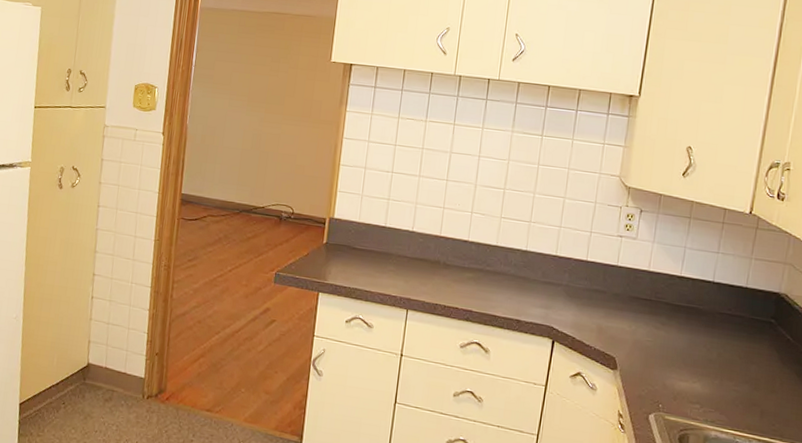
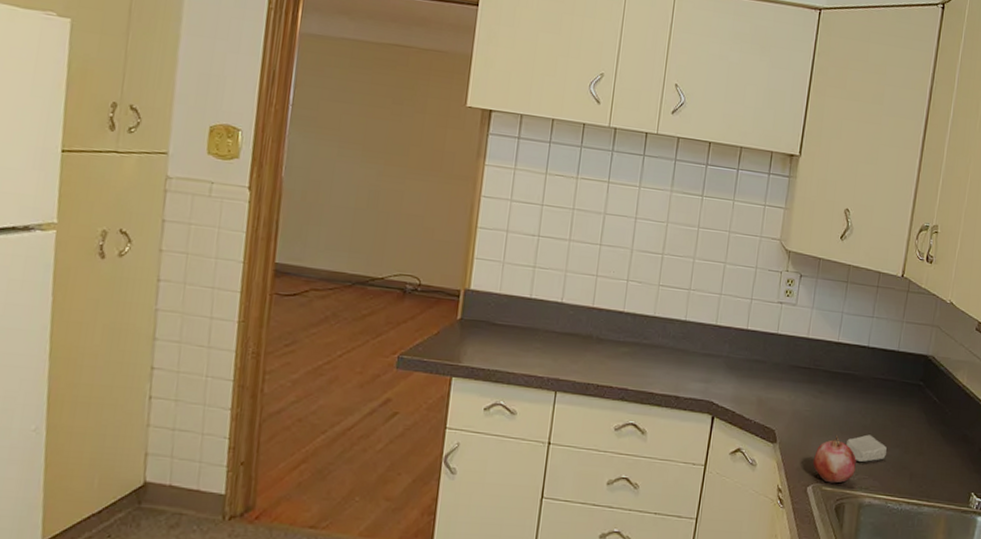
fruit: none [654,366,701,414] -> present [812,435,856,483]
soap bar: none [690,368,734,396] -> present [846,434,887,462]

